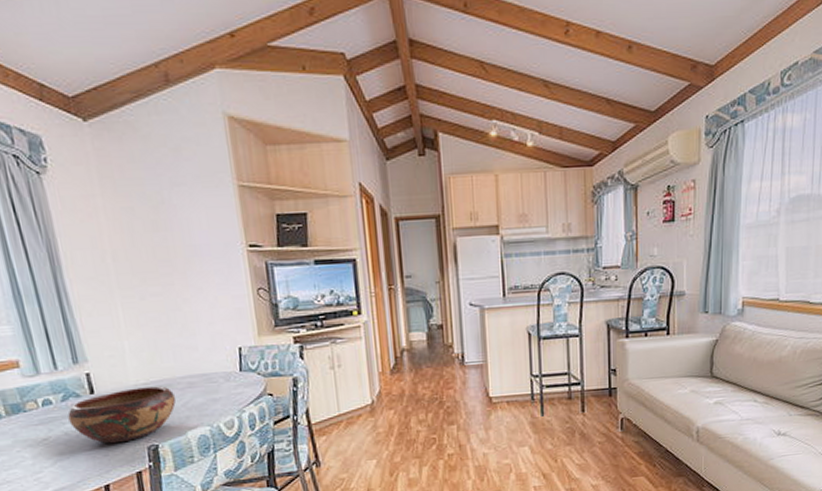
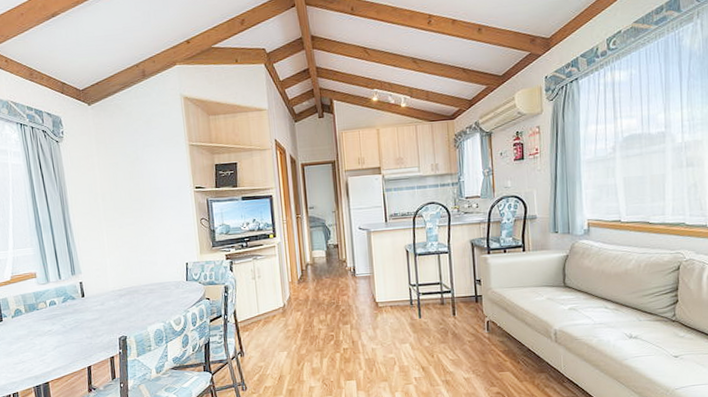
decorative bowl: present [67,386,176,444] -> none [66,291,141,335]

